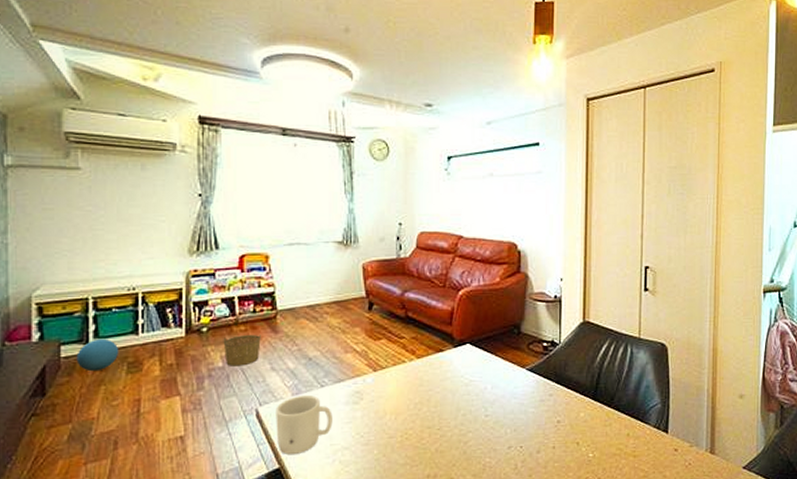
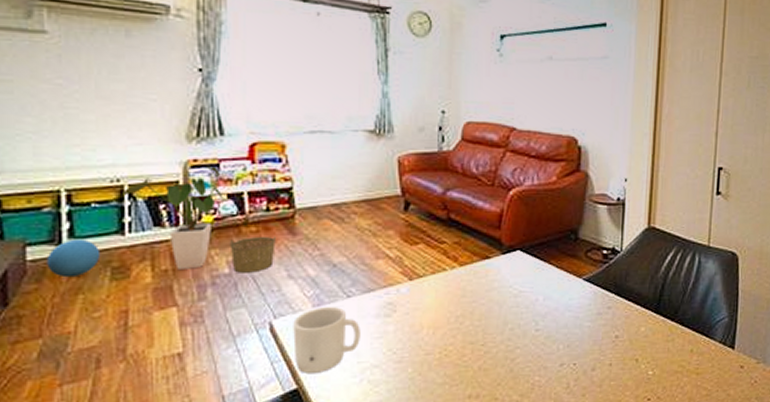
house plant: none [137,276,218,364] -> present [123,167,224,269]

